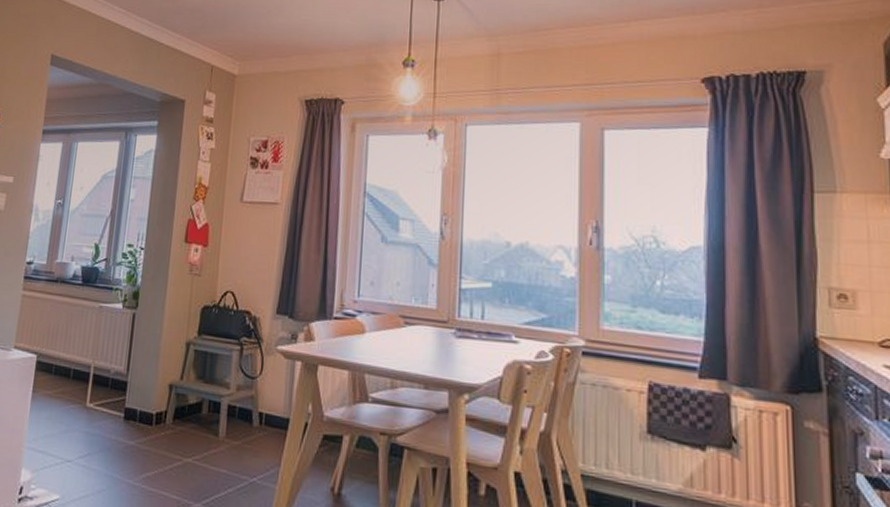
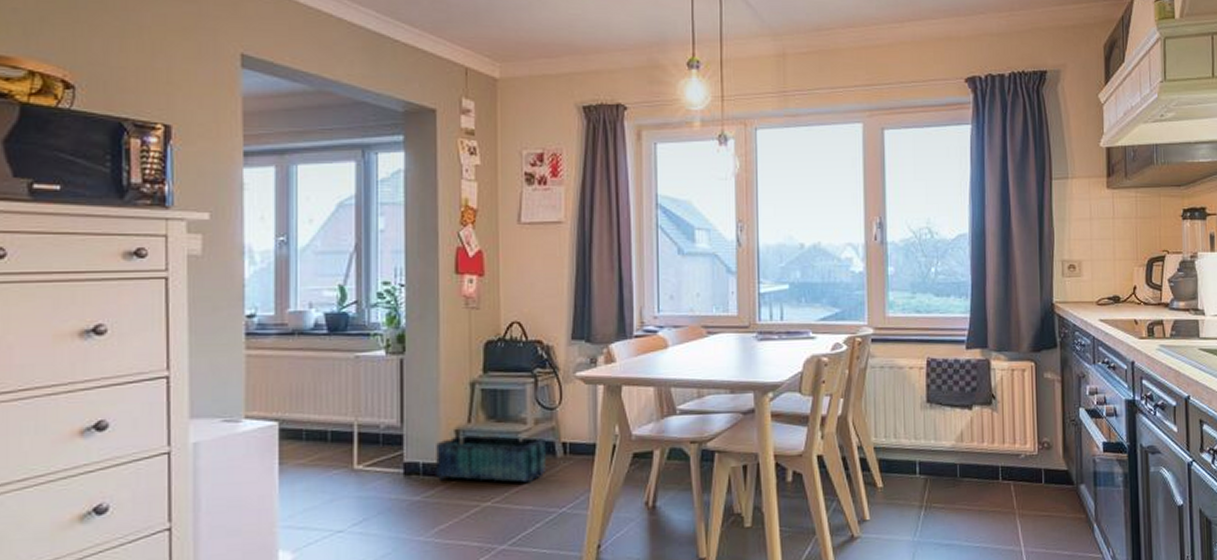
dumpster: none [148,389,245,446] -> present [434,434,546,483]

